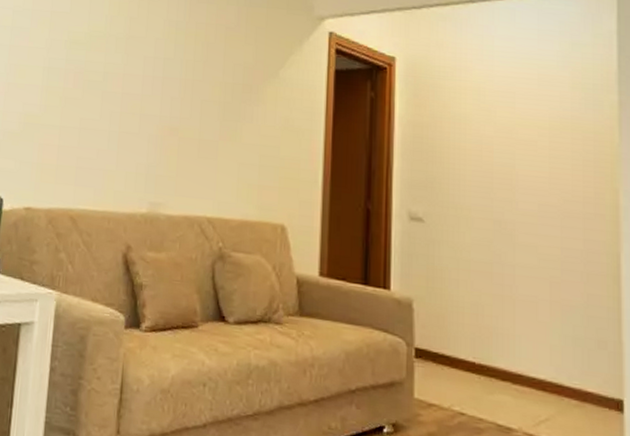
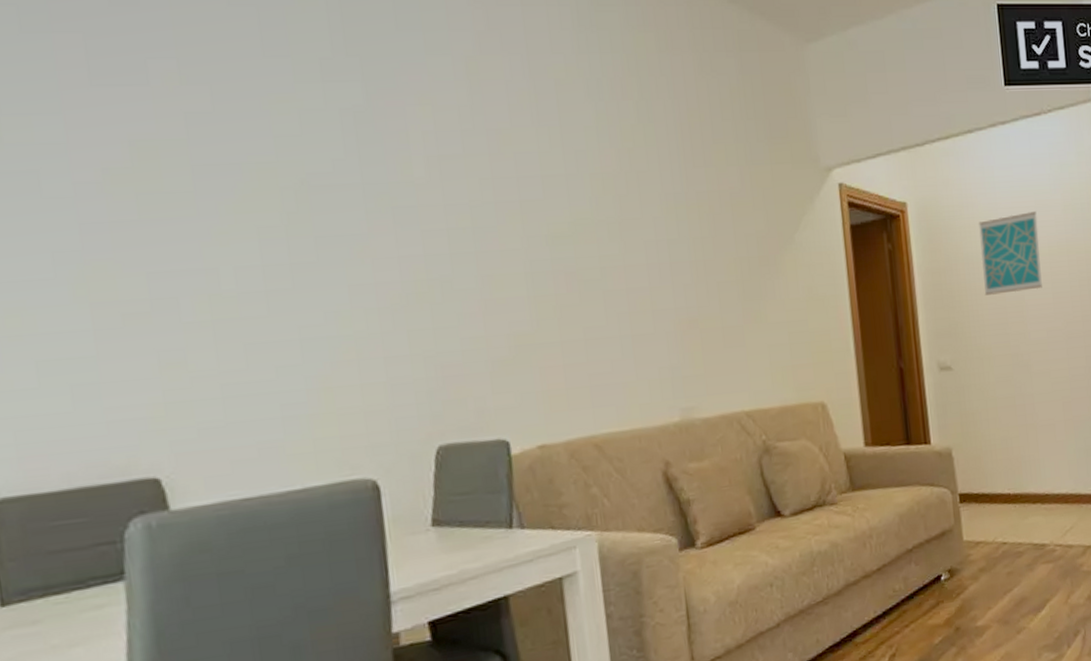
wall art: none [469,84,539,161] -> present [979,212,1042,295]

